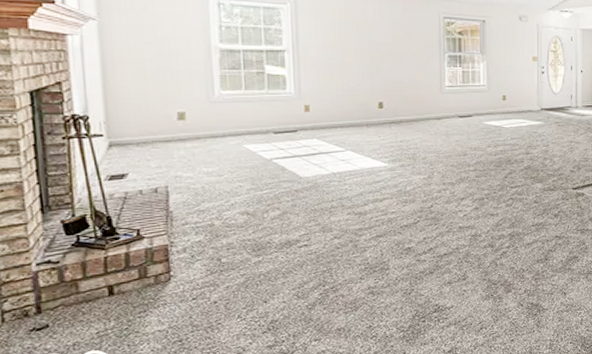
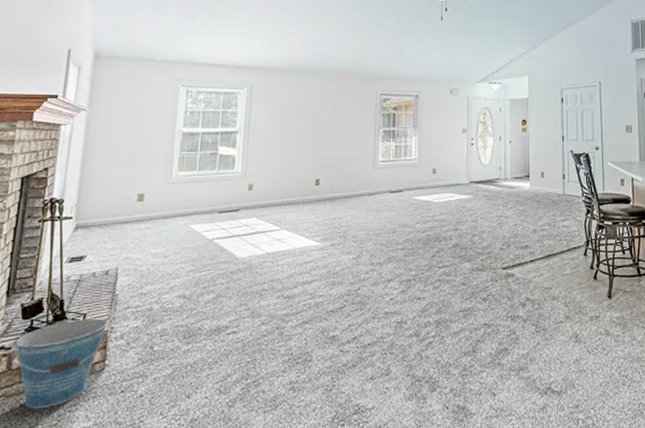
bucket: none [62,233,169,317] -> present [13,318,109,410]

